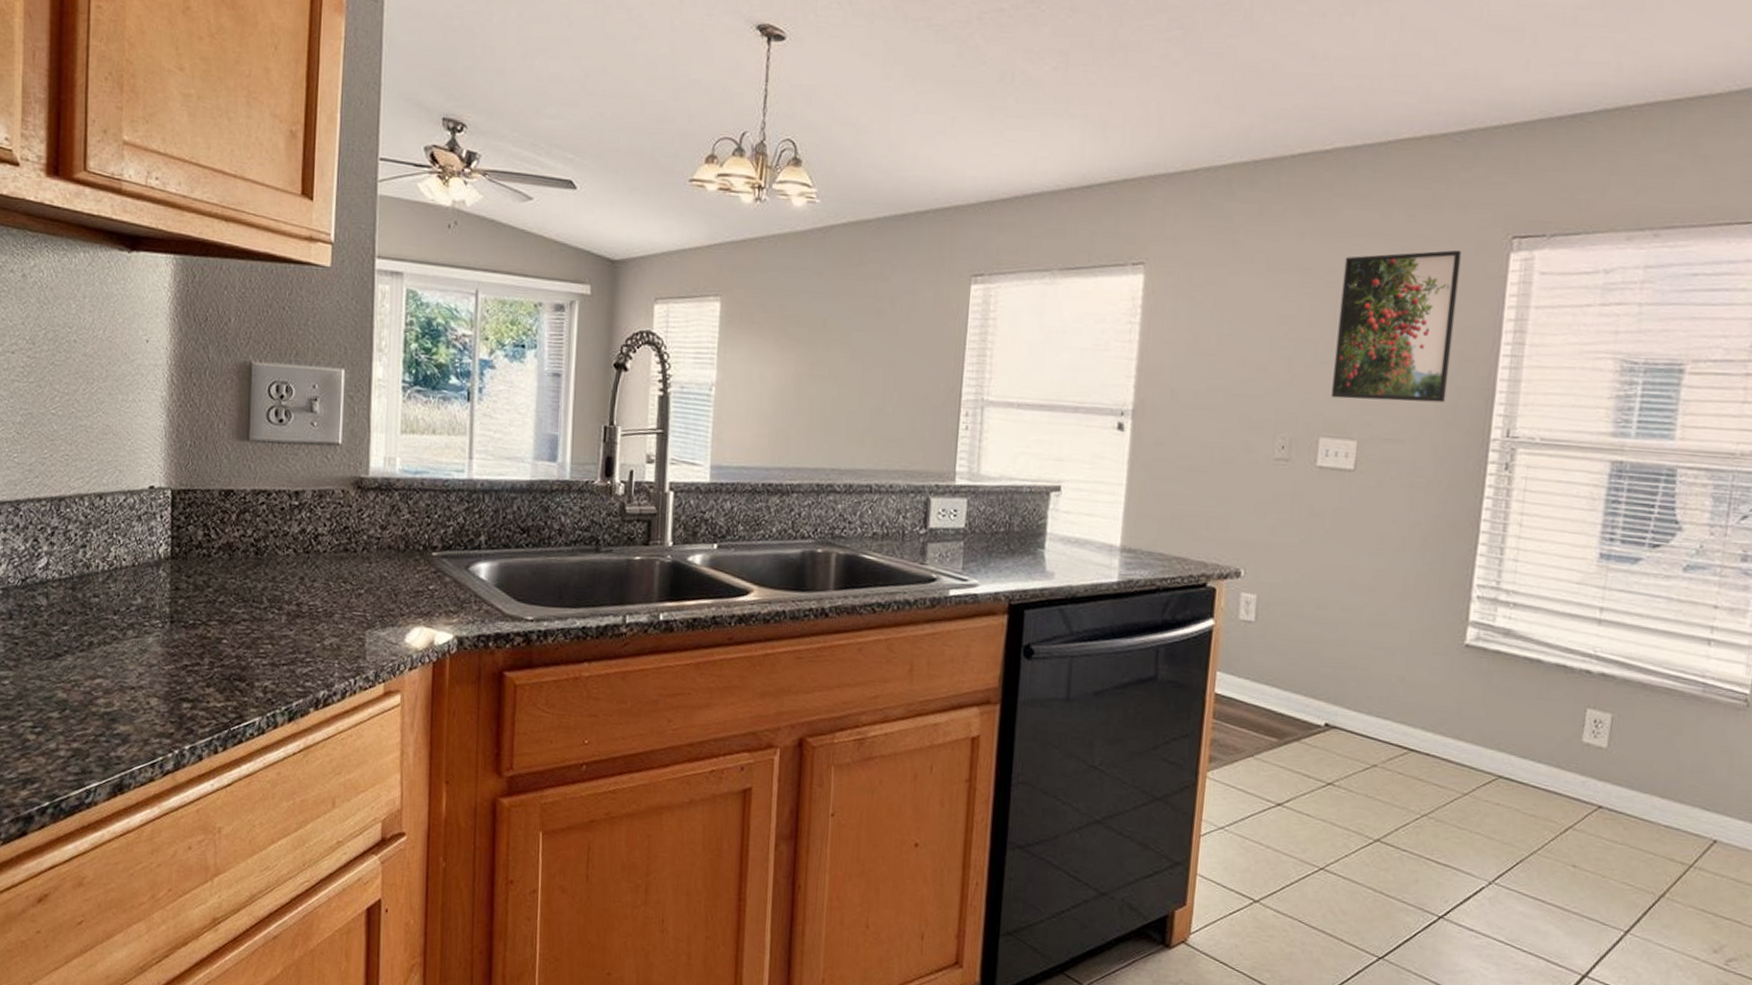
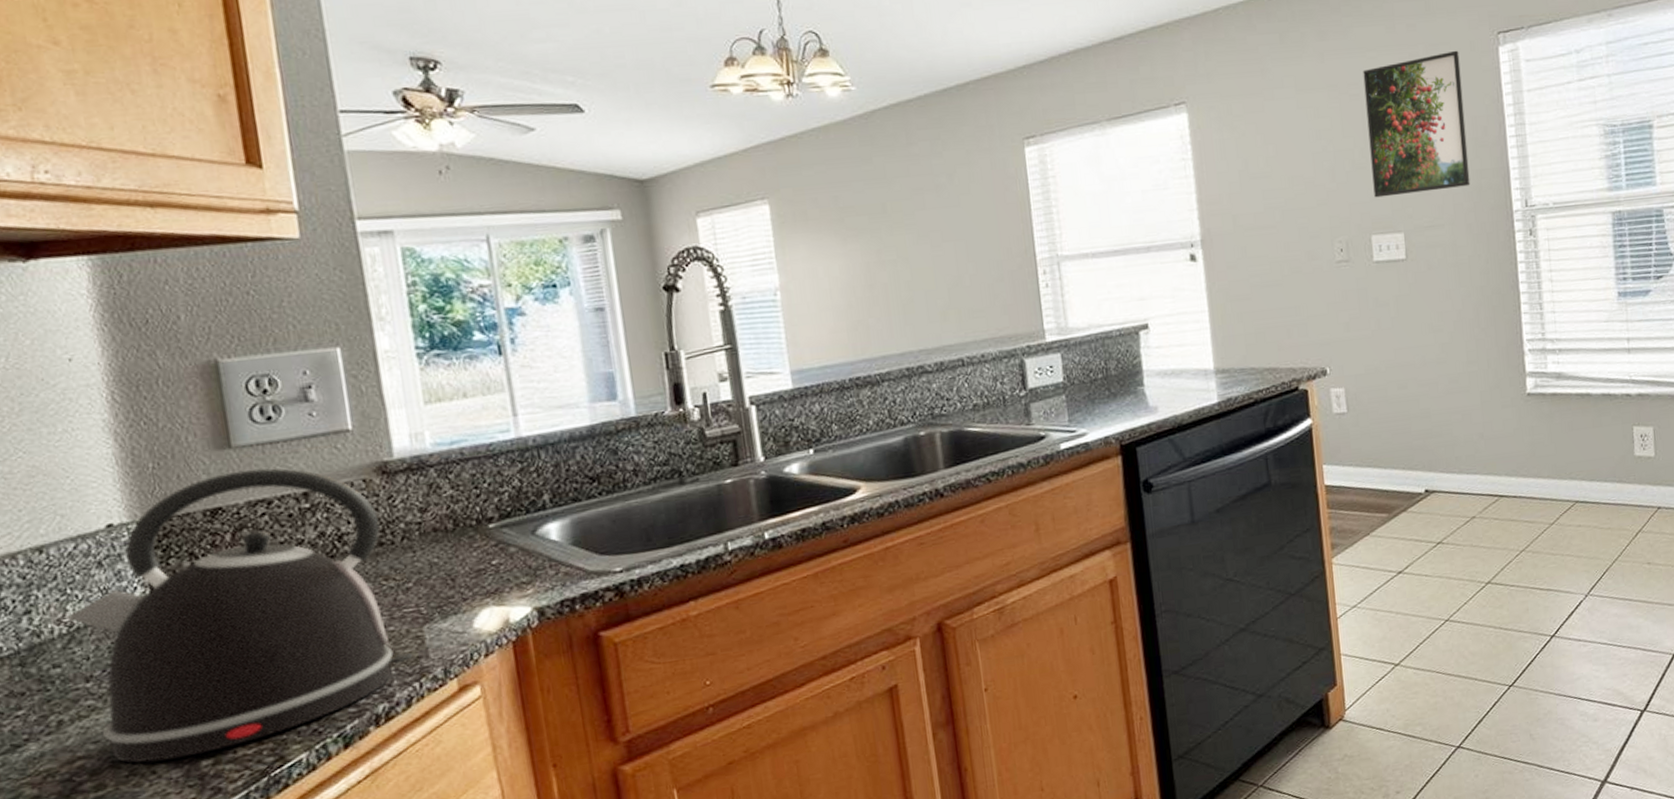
kettle: none [109,461,354,698] -> present [66,468,414,764]

